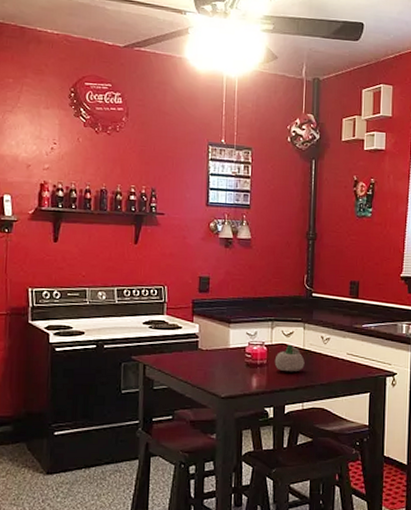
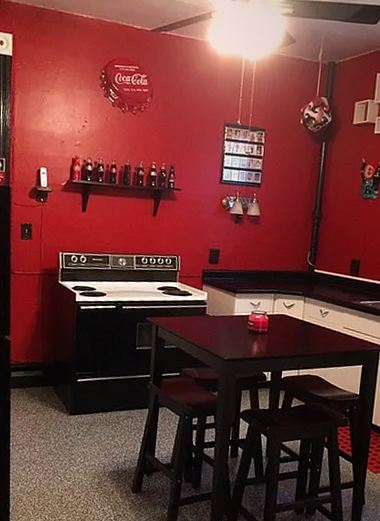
succulent planter: present [274,344,305,372] -> none [274,315,303,341]

